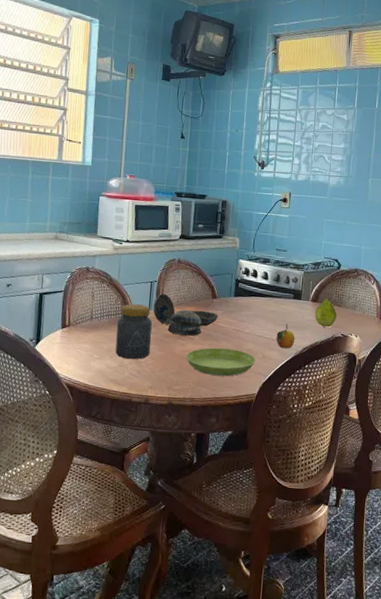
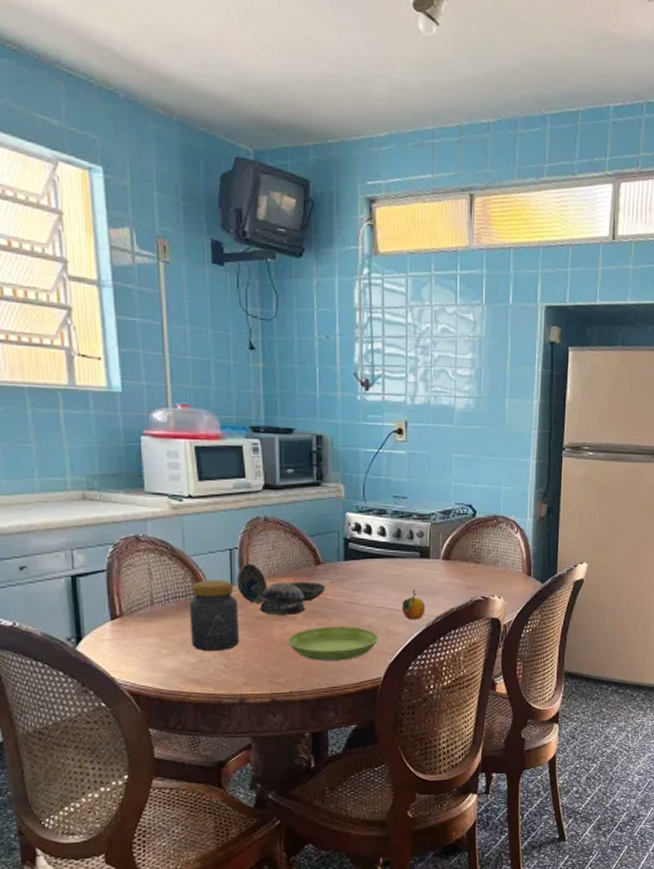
fruit: present [315,297,337,327] -> none [448,552,475,590]

